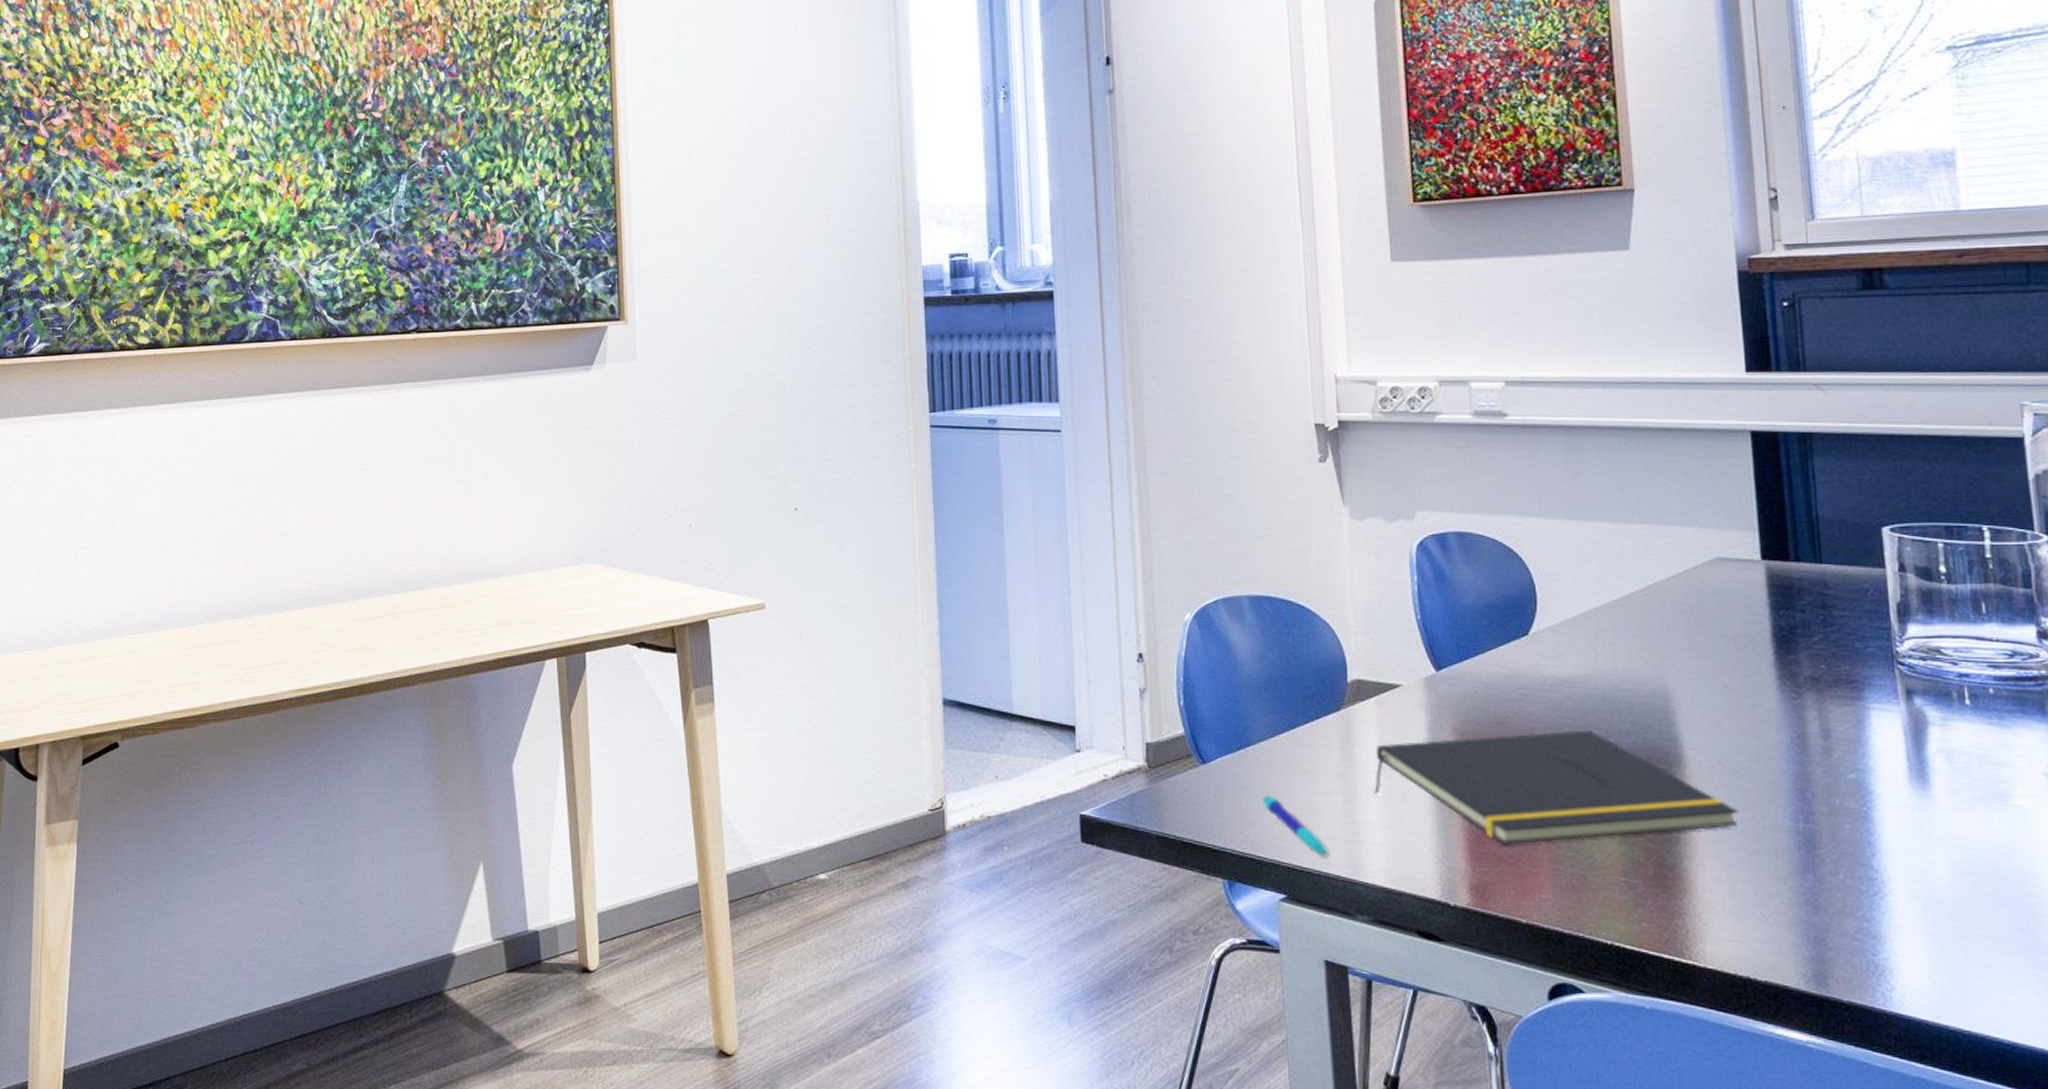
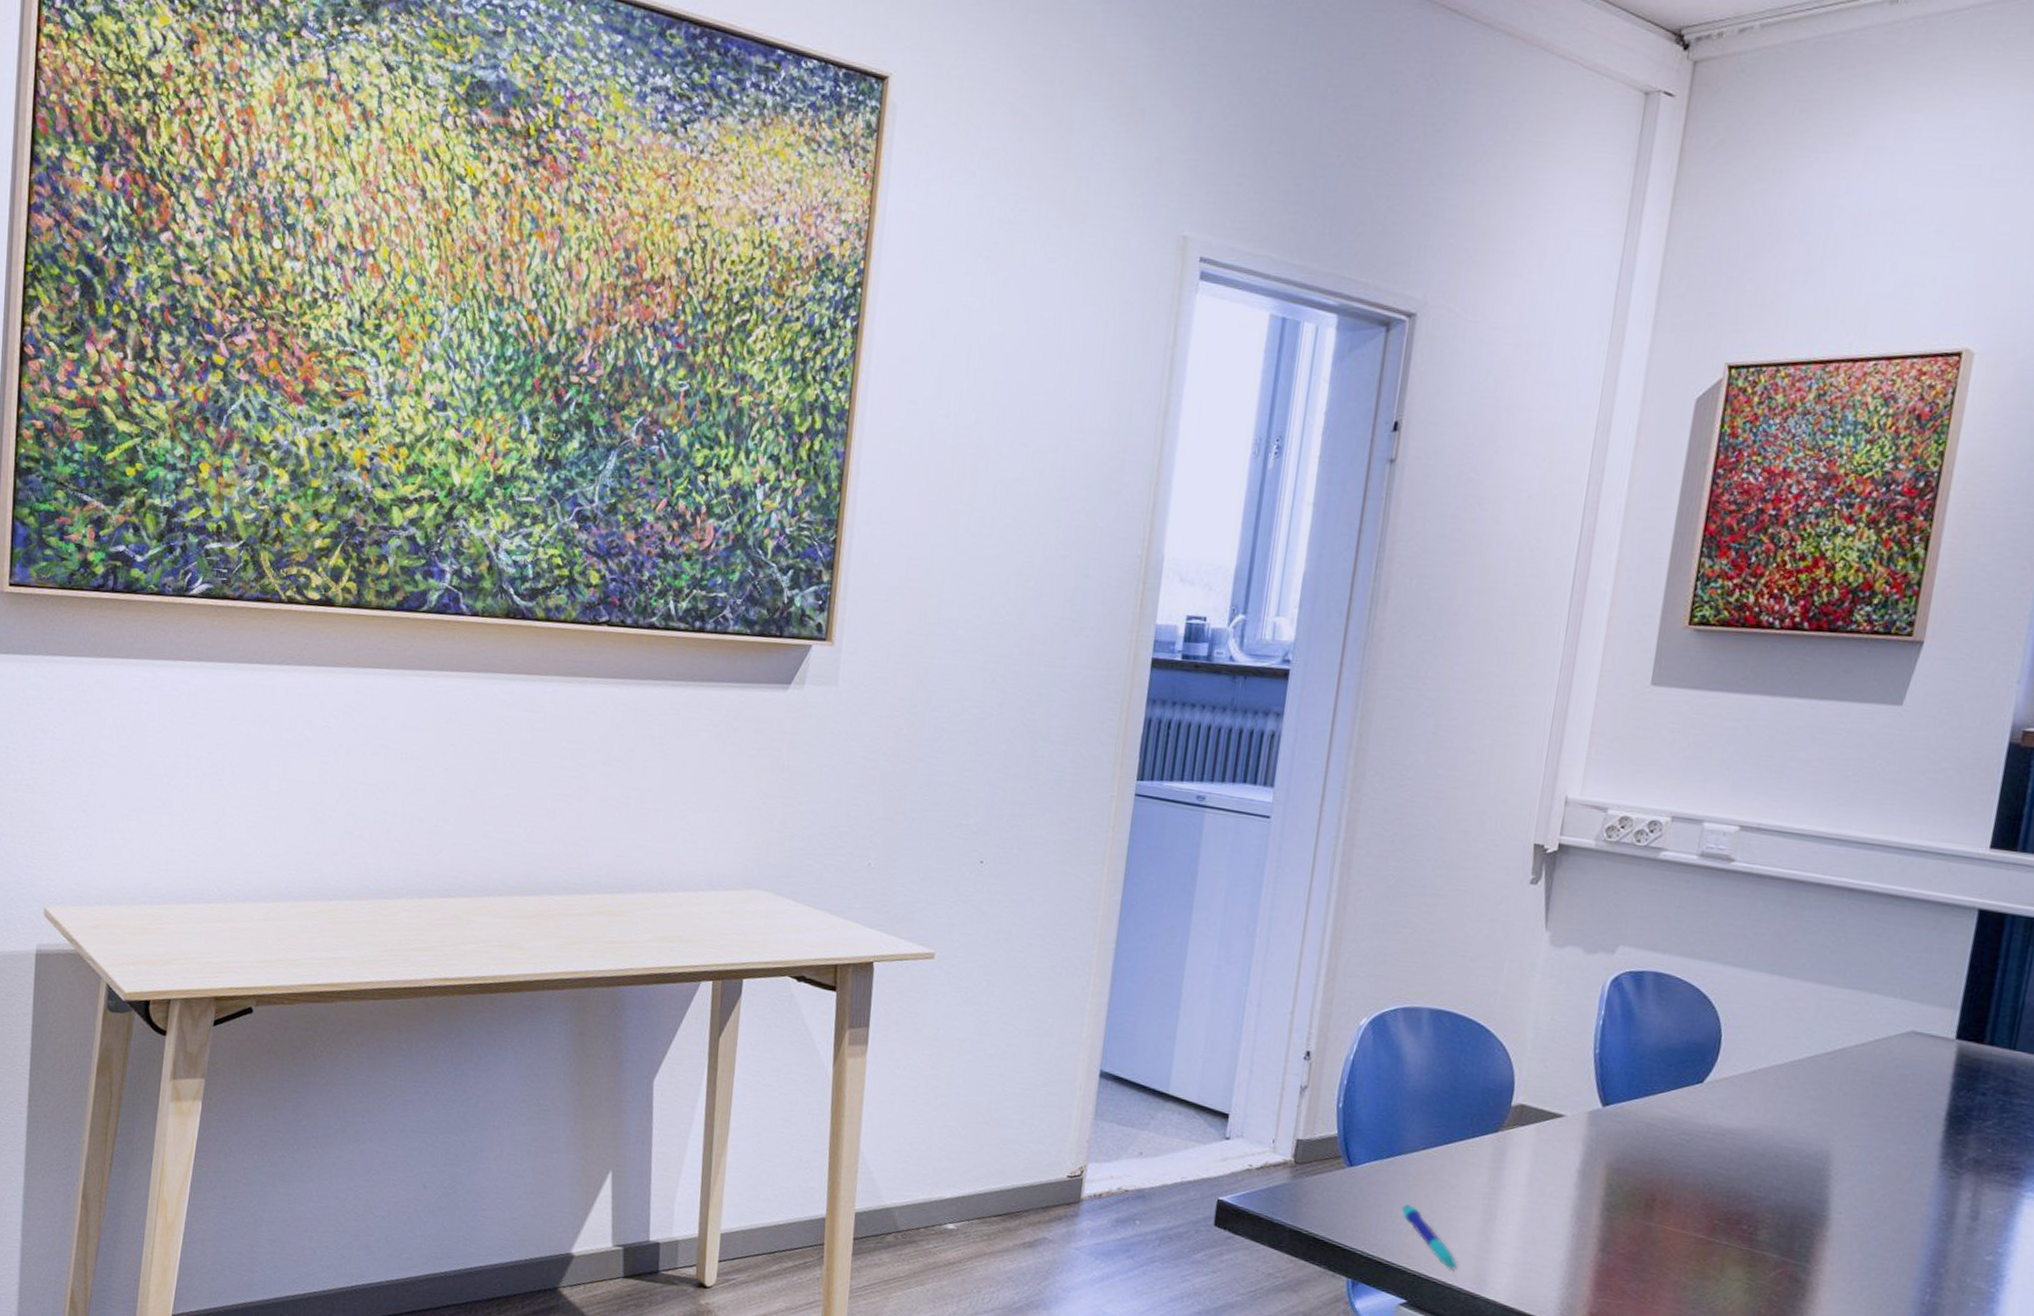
notepad: present [1373,729,1739,845] -> none [1513,1170,1870,1292]

